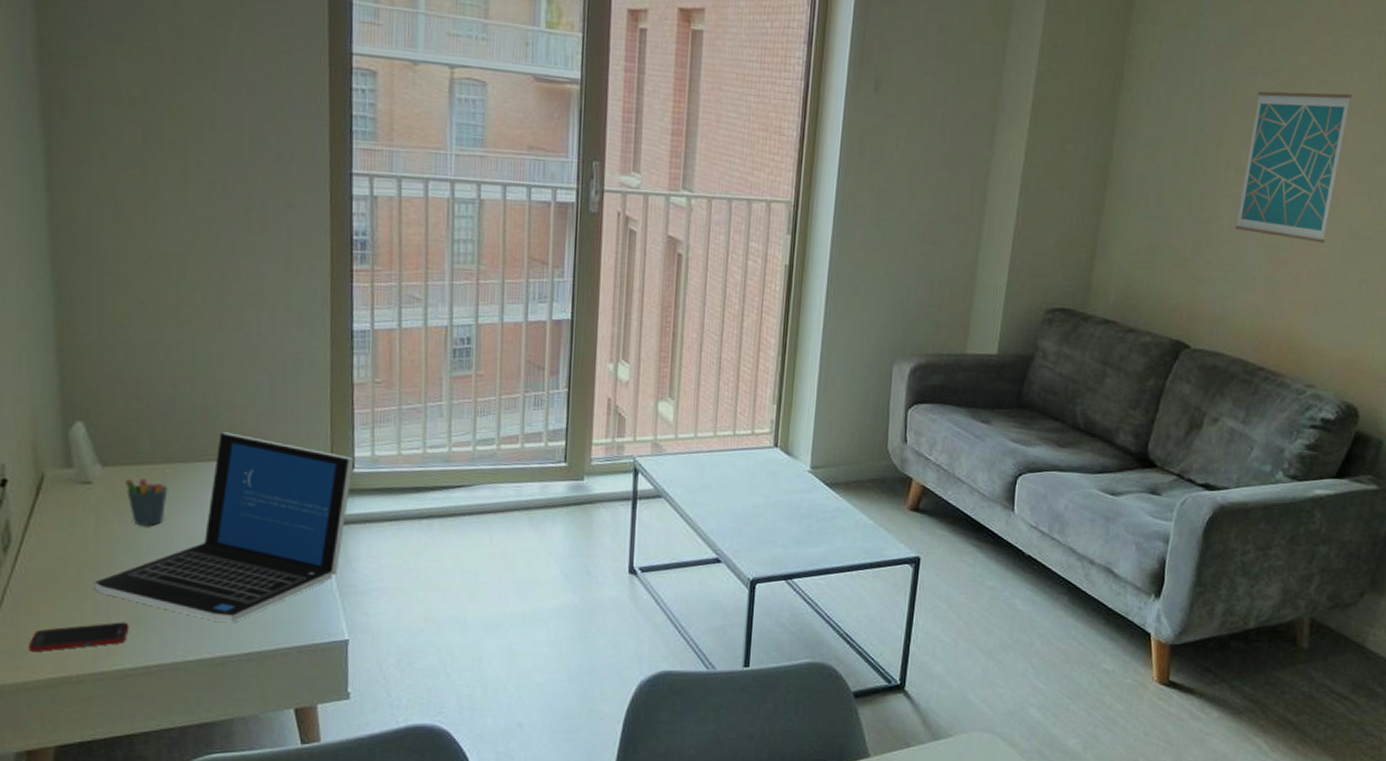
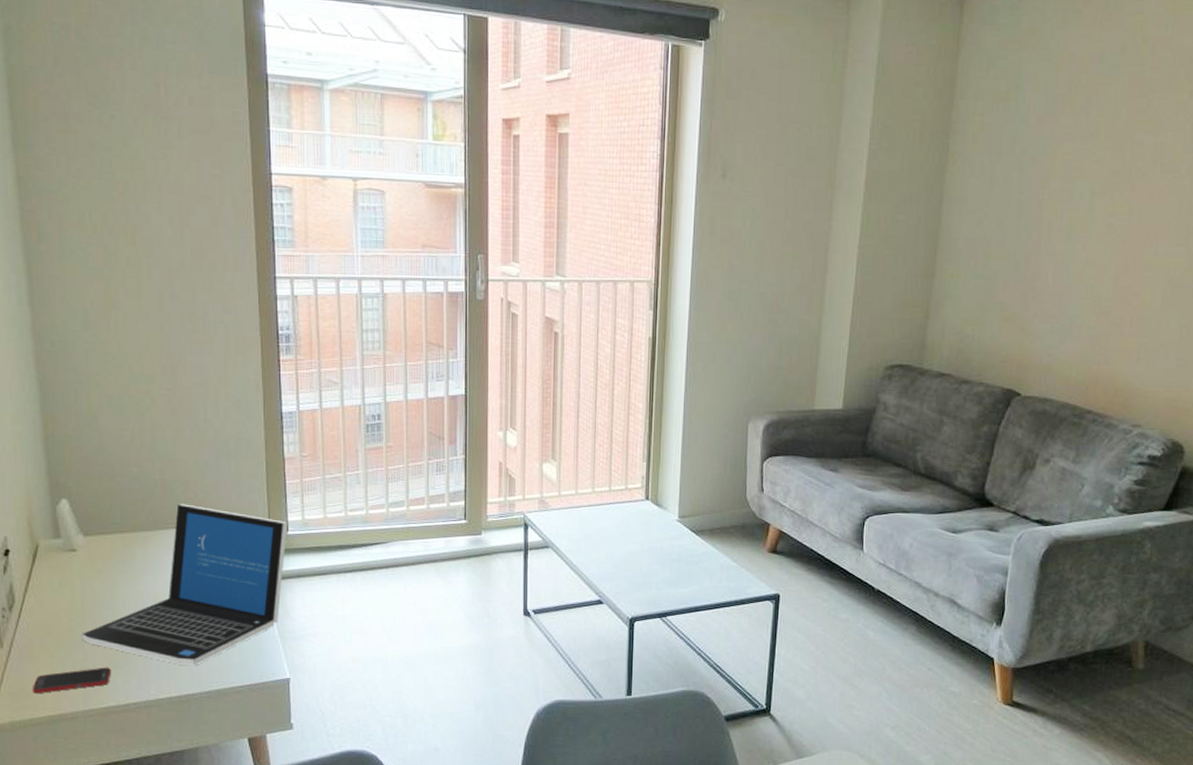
pen holder: present [125,469,168,526] -> none [103,537,138,585]
wall art: present [1234,91,1352,244] -> none [1058,152,1167,293]

